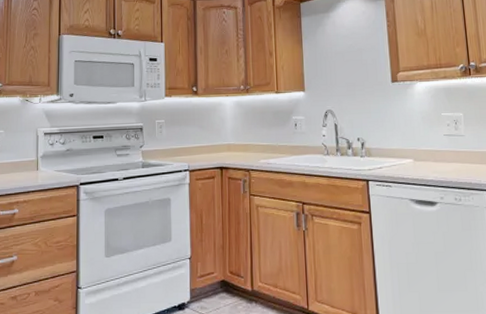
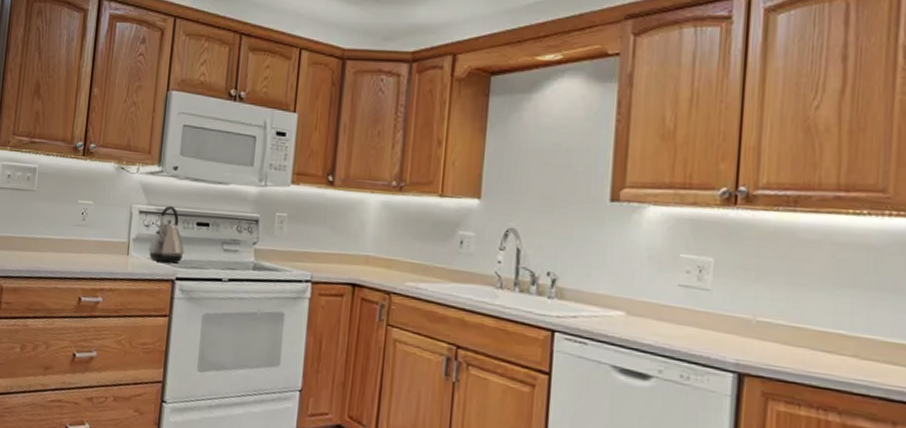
kettle: none [55,125,85,172] -> present [148,205,184,263]

